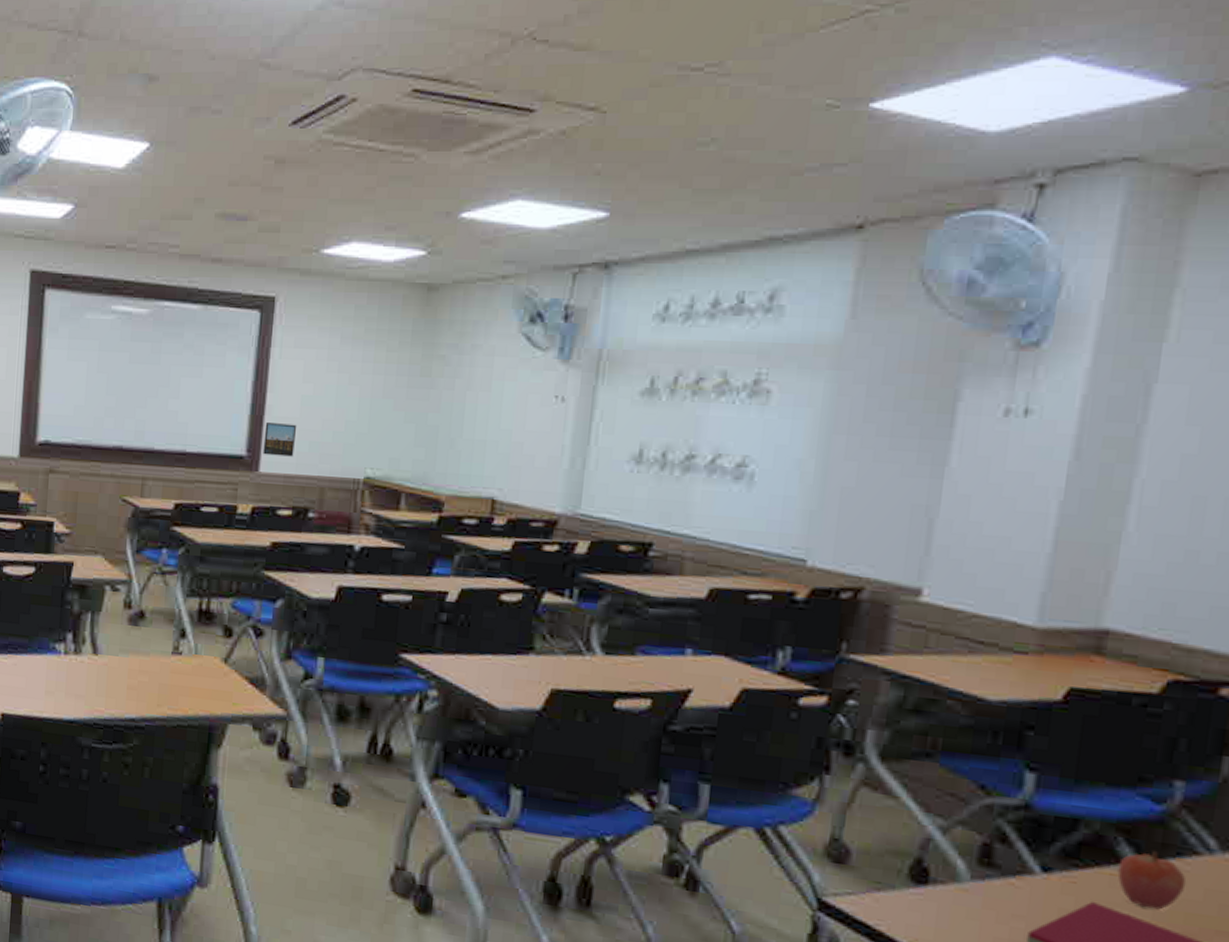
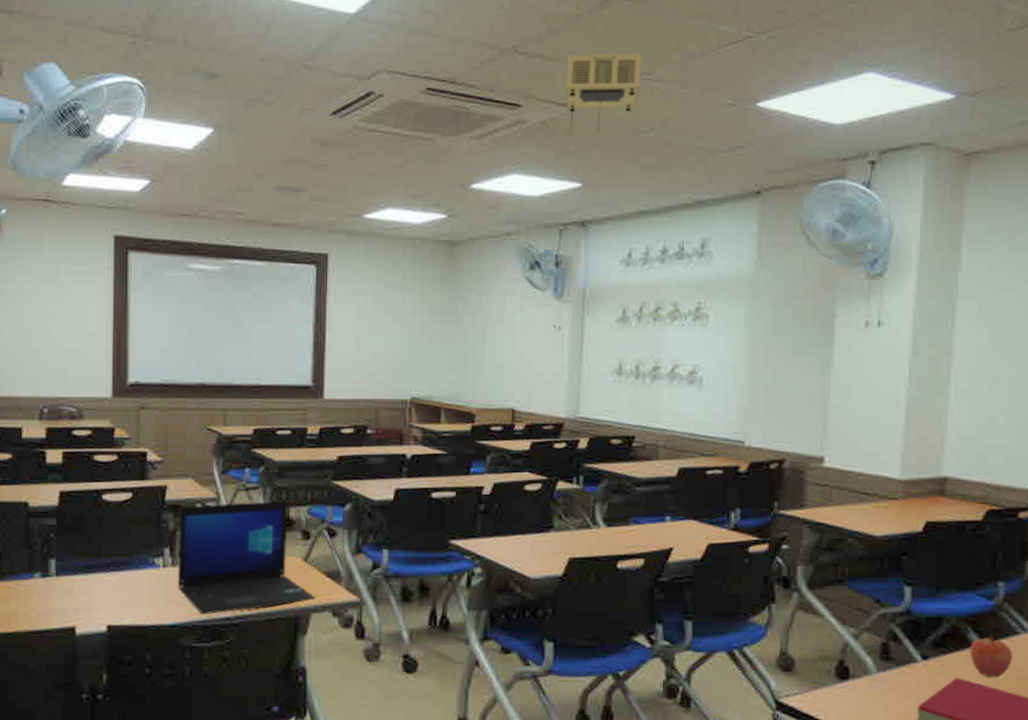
laptop: none [78,586,235,713] -> present [177,501,316,615]
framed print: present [263,423,297,457] -> none [326,357,353,384]
projector: none [595,37,707,142] -> present [566,53,641,130]

